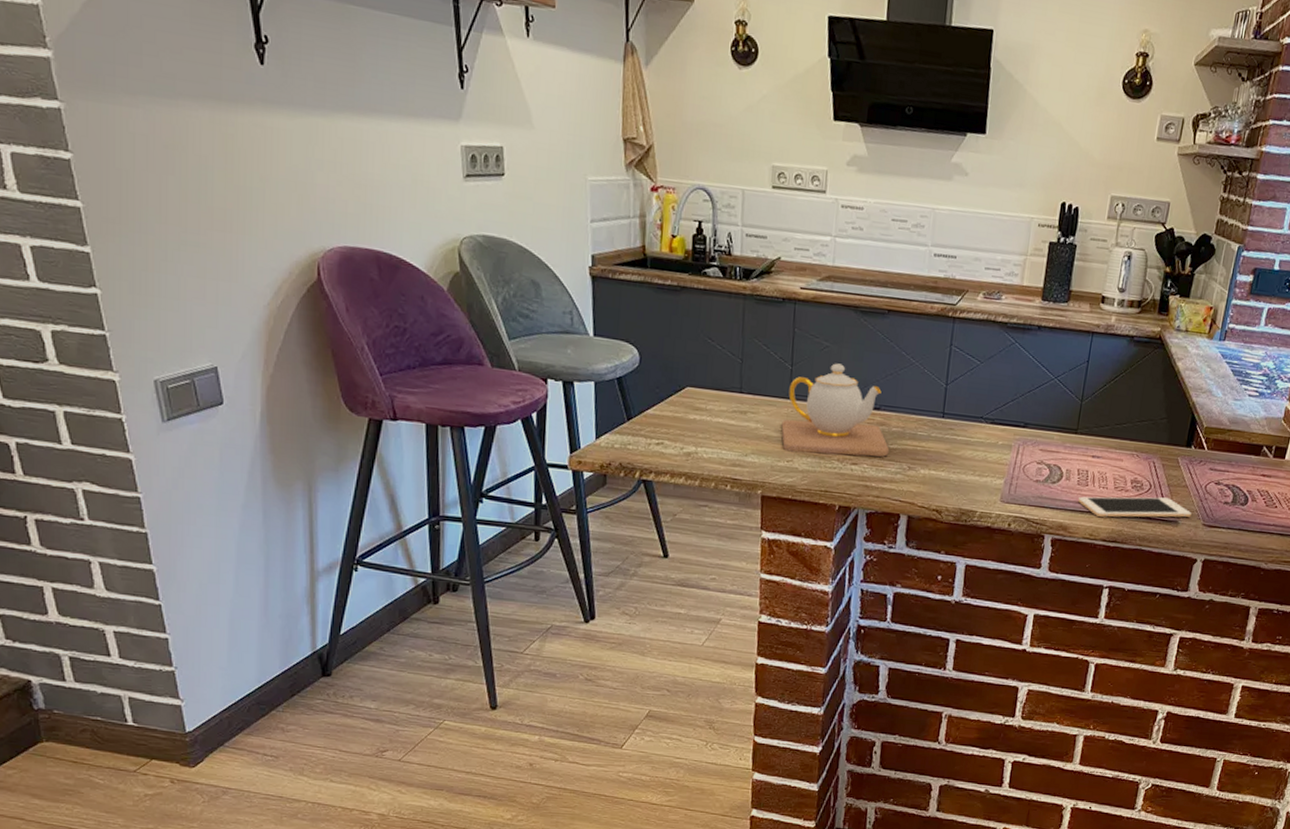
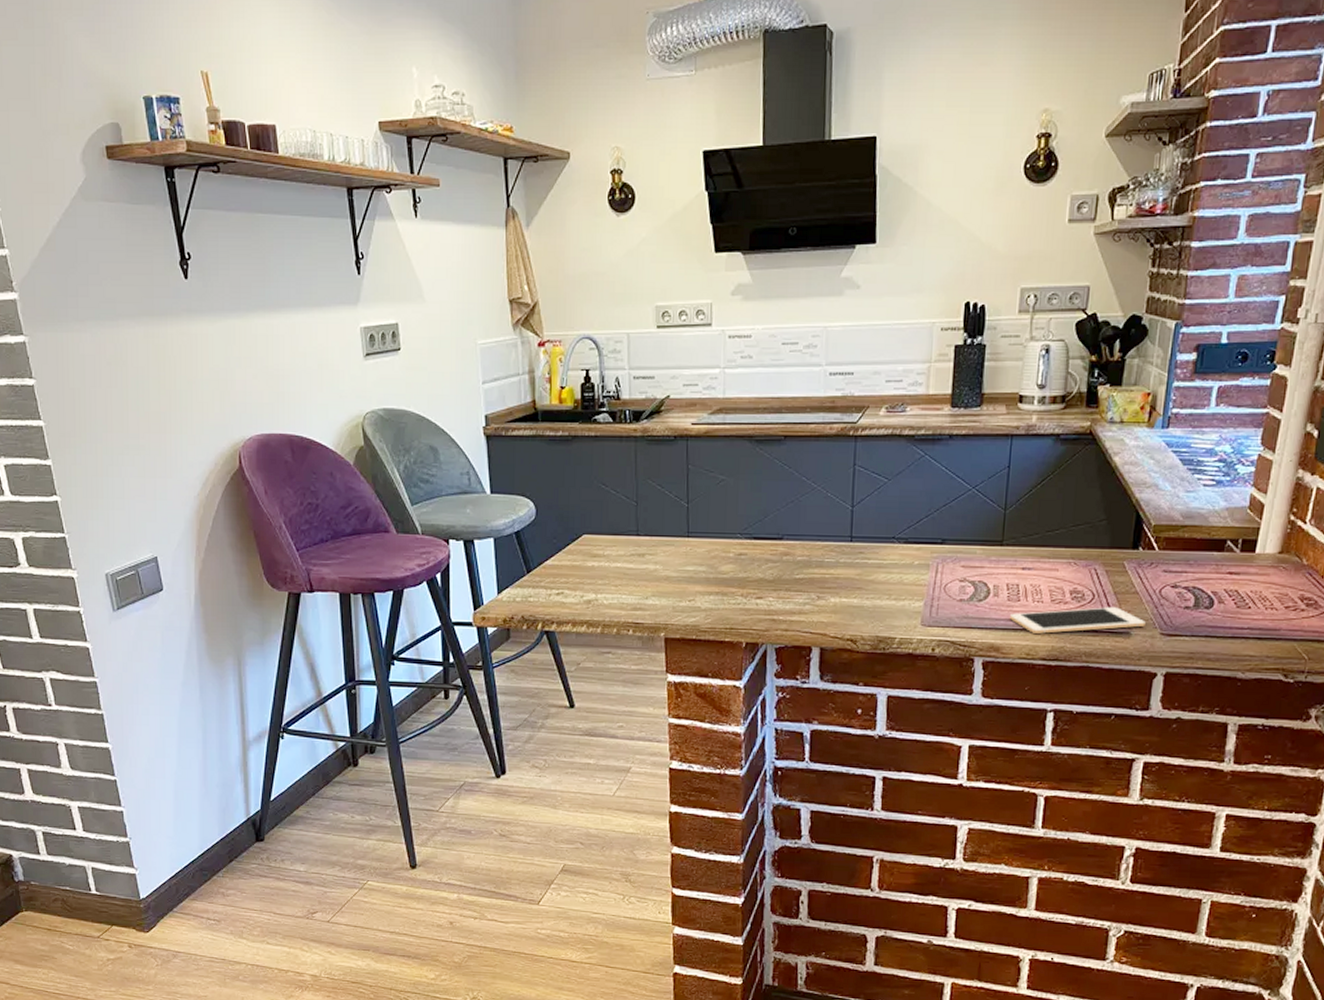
teapot: present [781,363,890,457] -> none [681,496,796,591]

